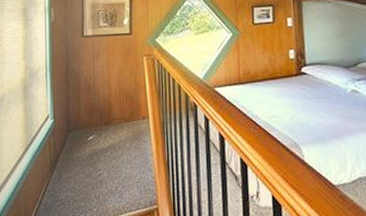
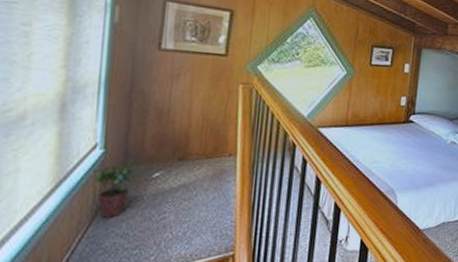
potted plant: none [48,127,75,175] -> present [93,161,135,218]

